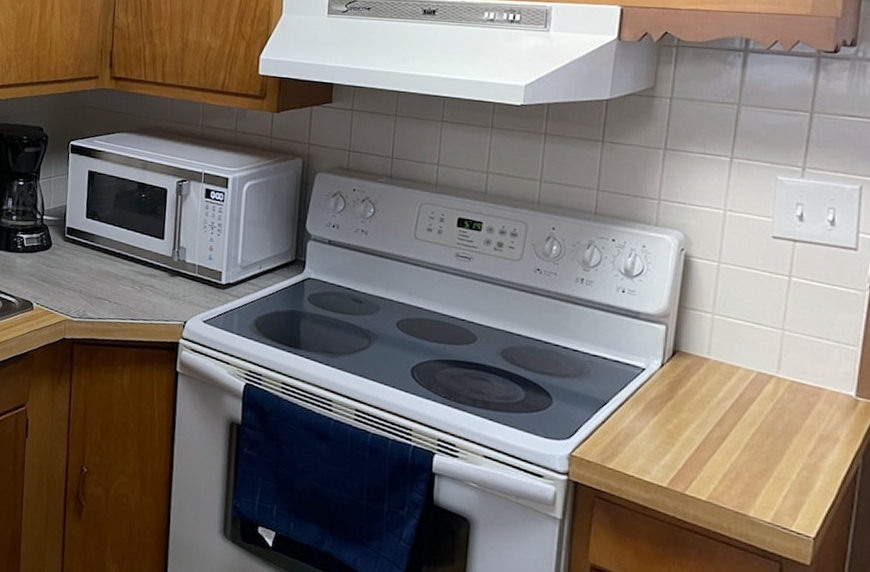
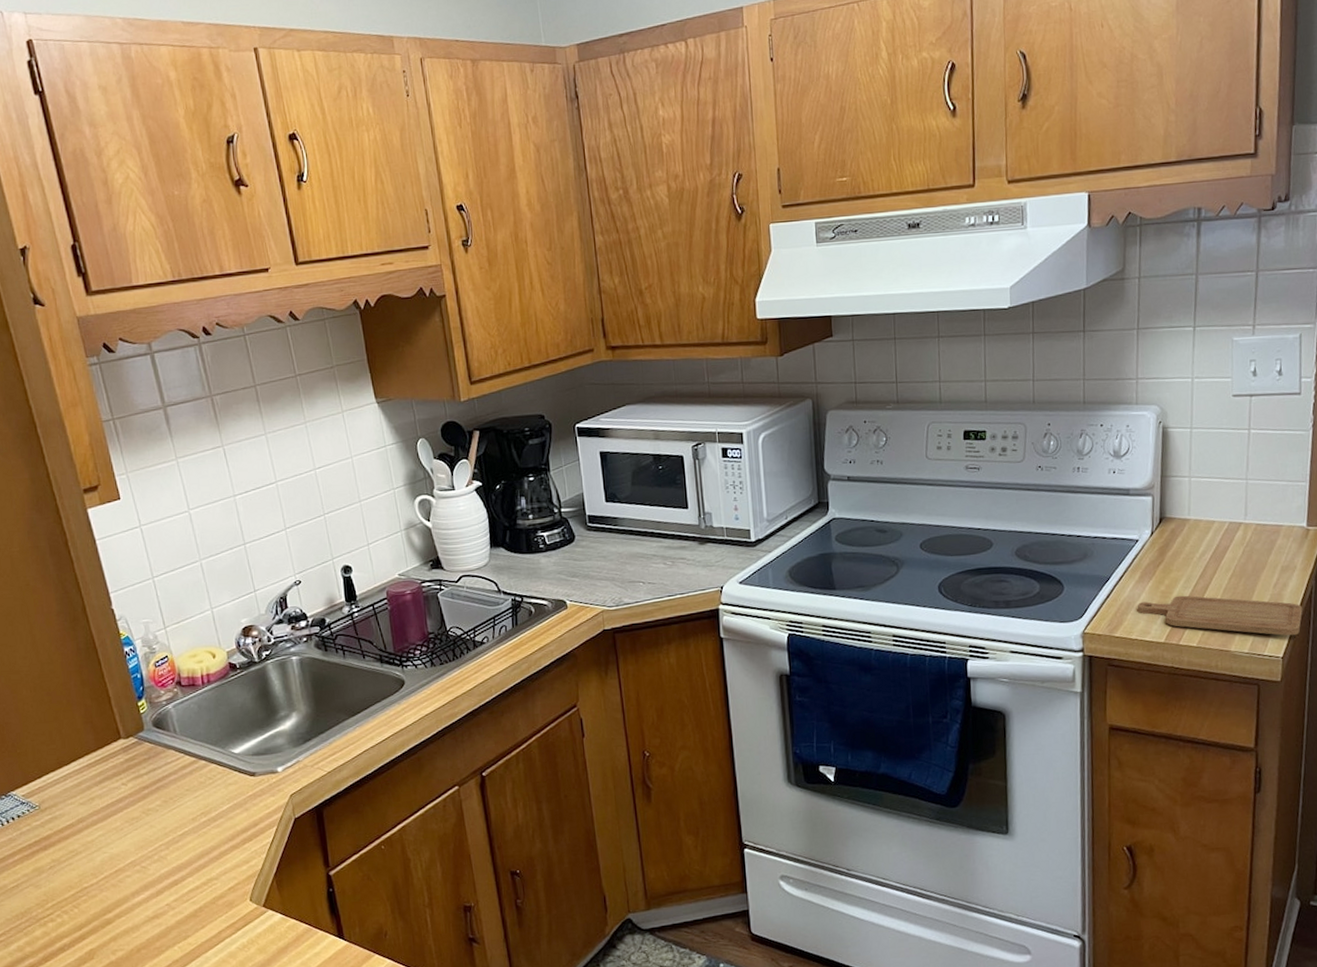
chopping board: none [636,436,844,517] -> present [1137,595,1302,636]

